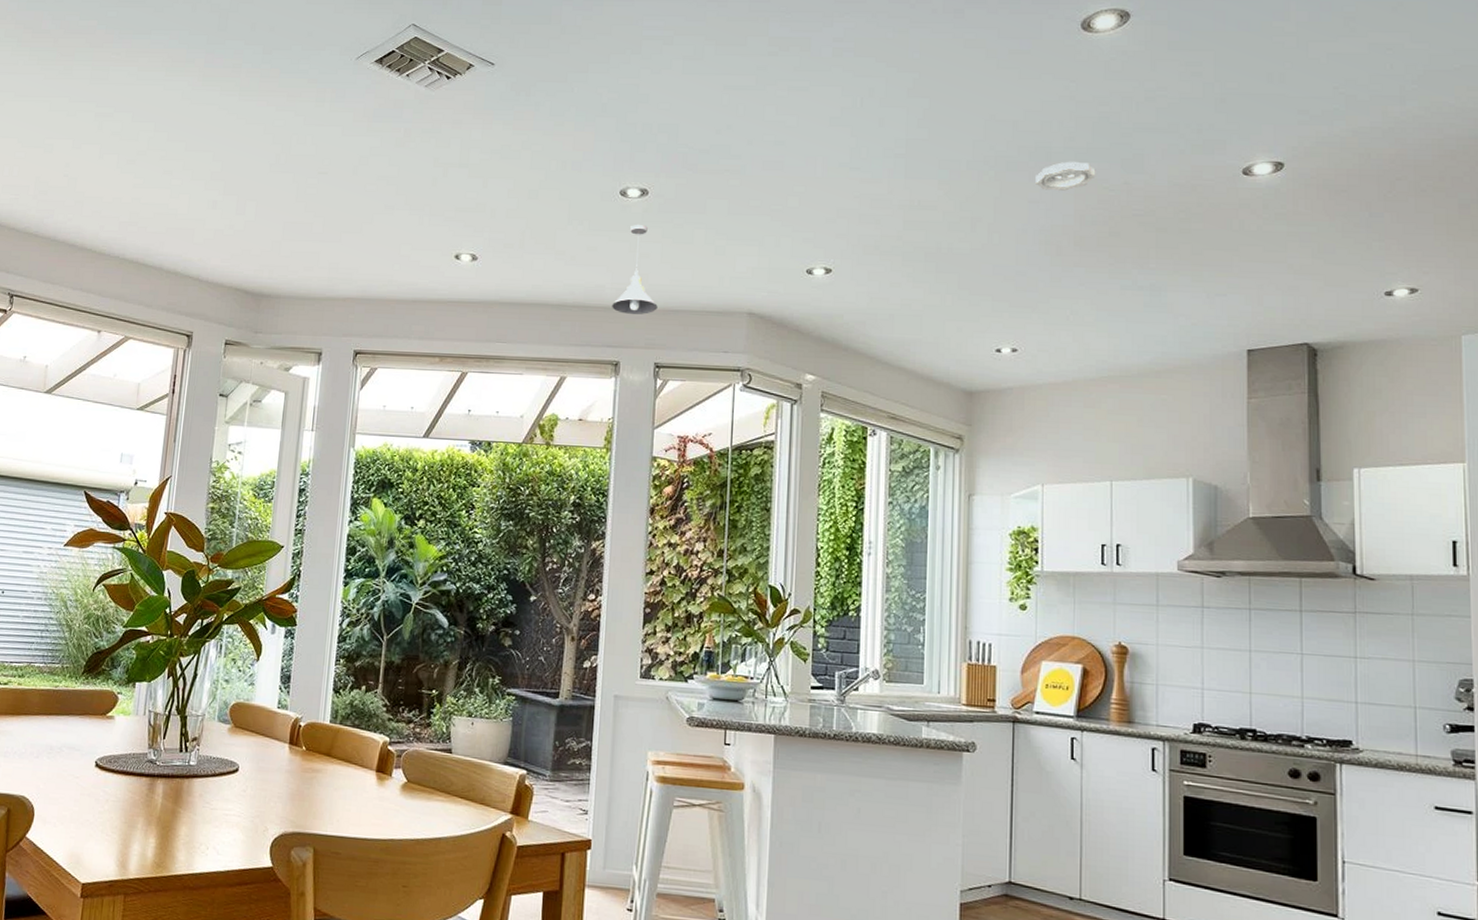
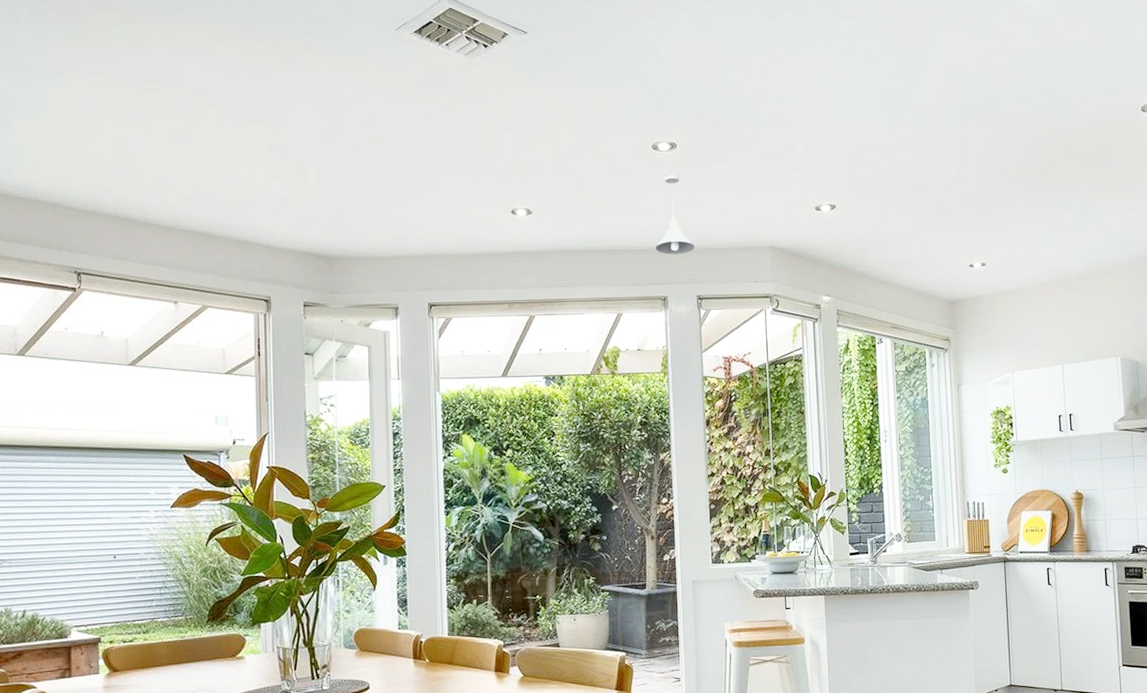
smoke detector: present [1036,161,1096,191] -> none [989,105,1035,130]

